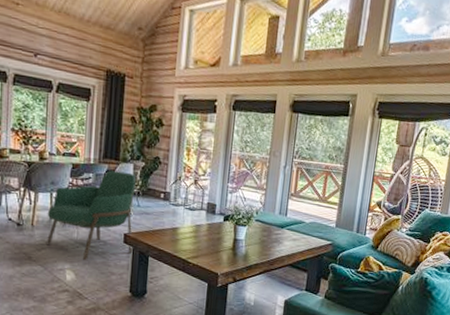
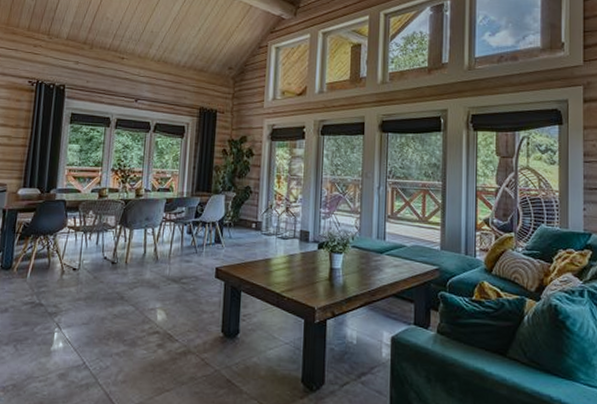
armchair: present [46,170,136,261] -> none [138,203,227,299]

